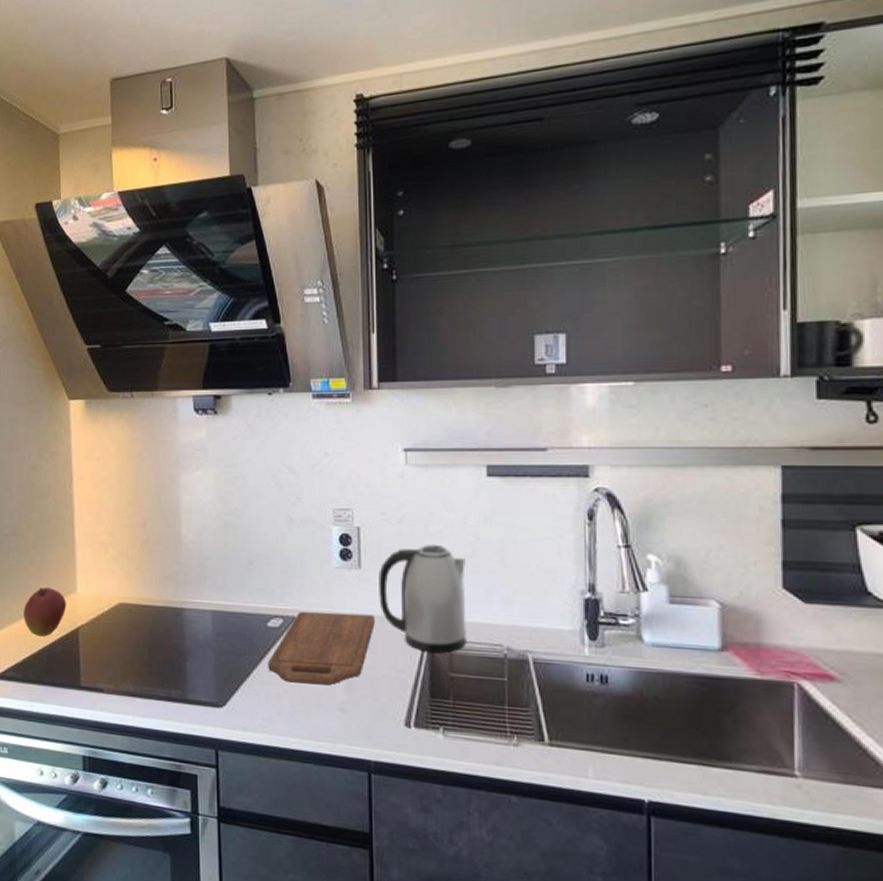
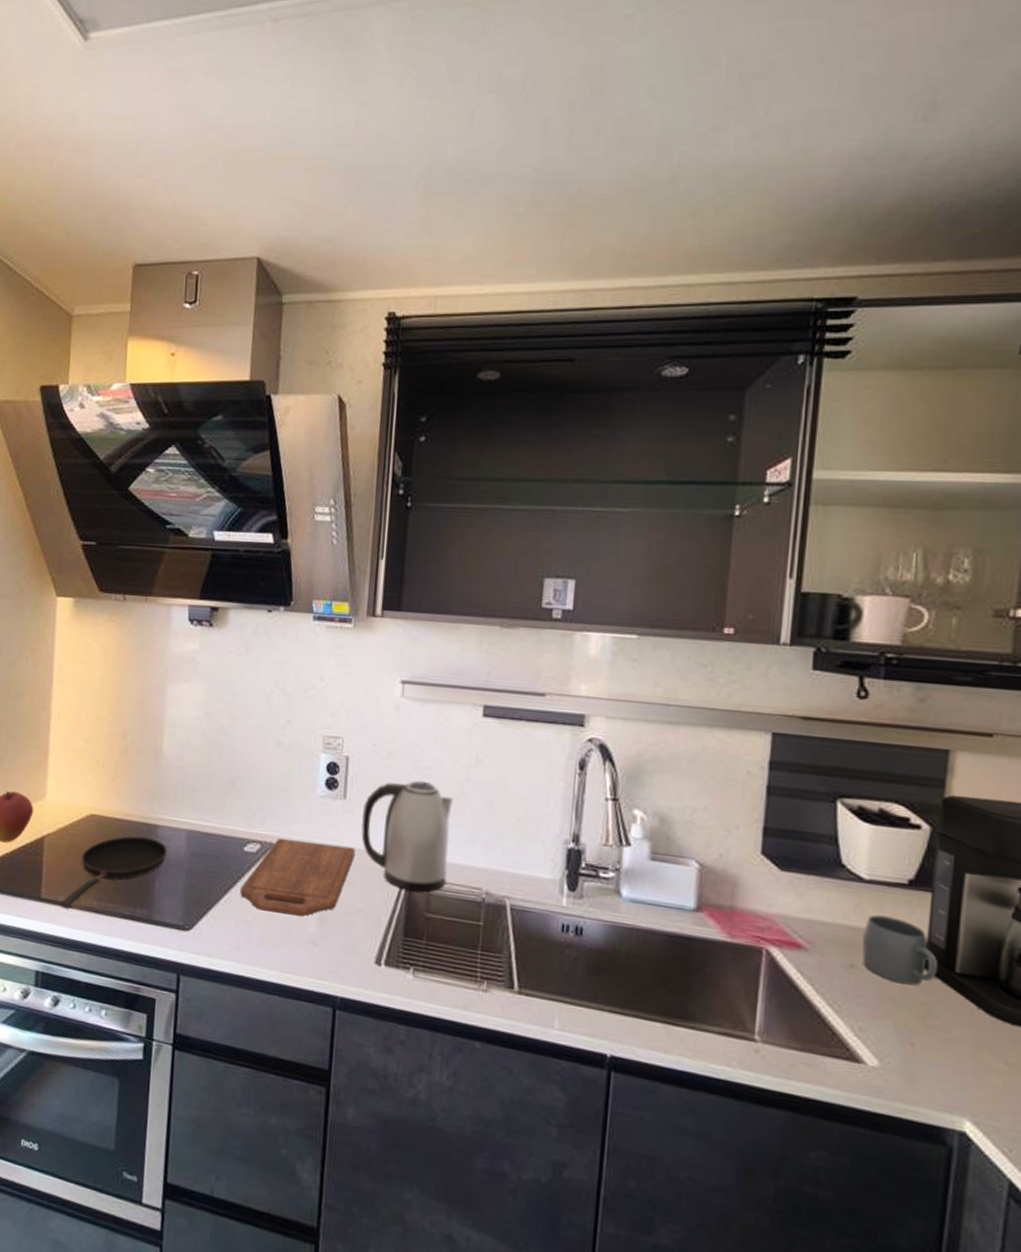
frying pan: none [99,620,194,694] -> present [60,836,167,908]

